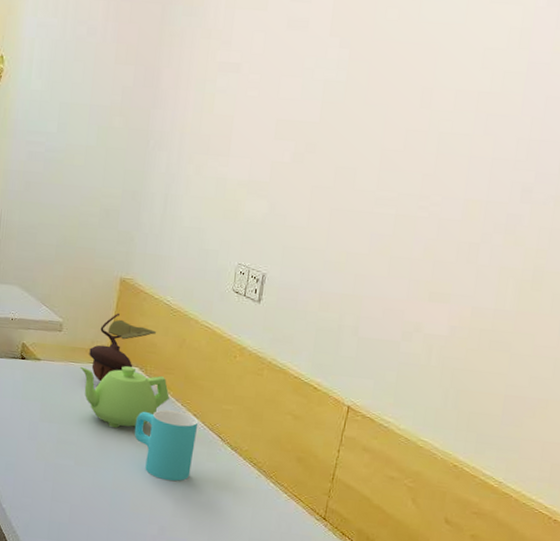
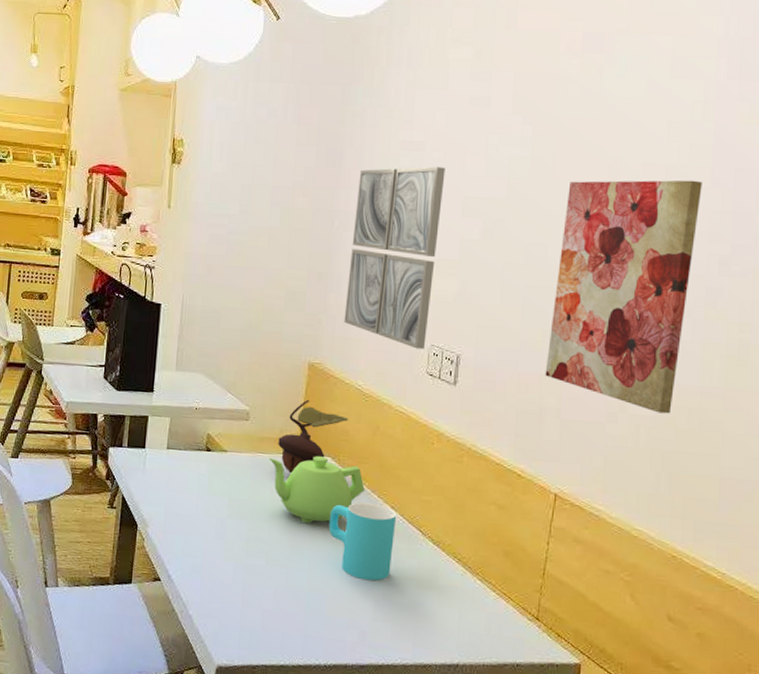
wall art: none [155,88,261,268] -> present [344,166,446,350]
wall art: none [345,106,512,334] -> present [545,180,702,414]

